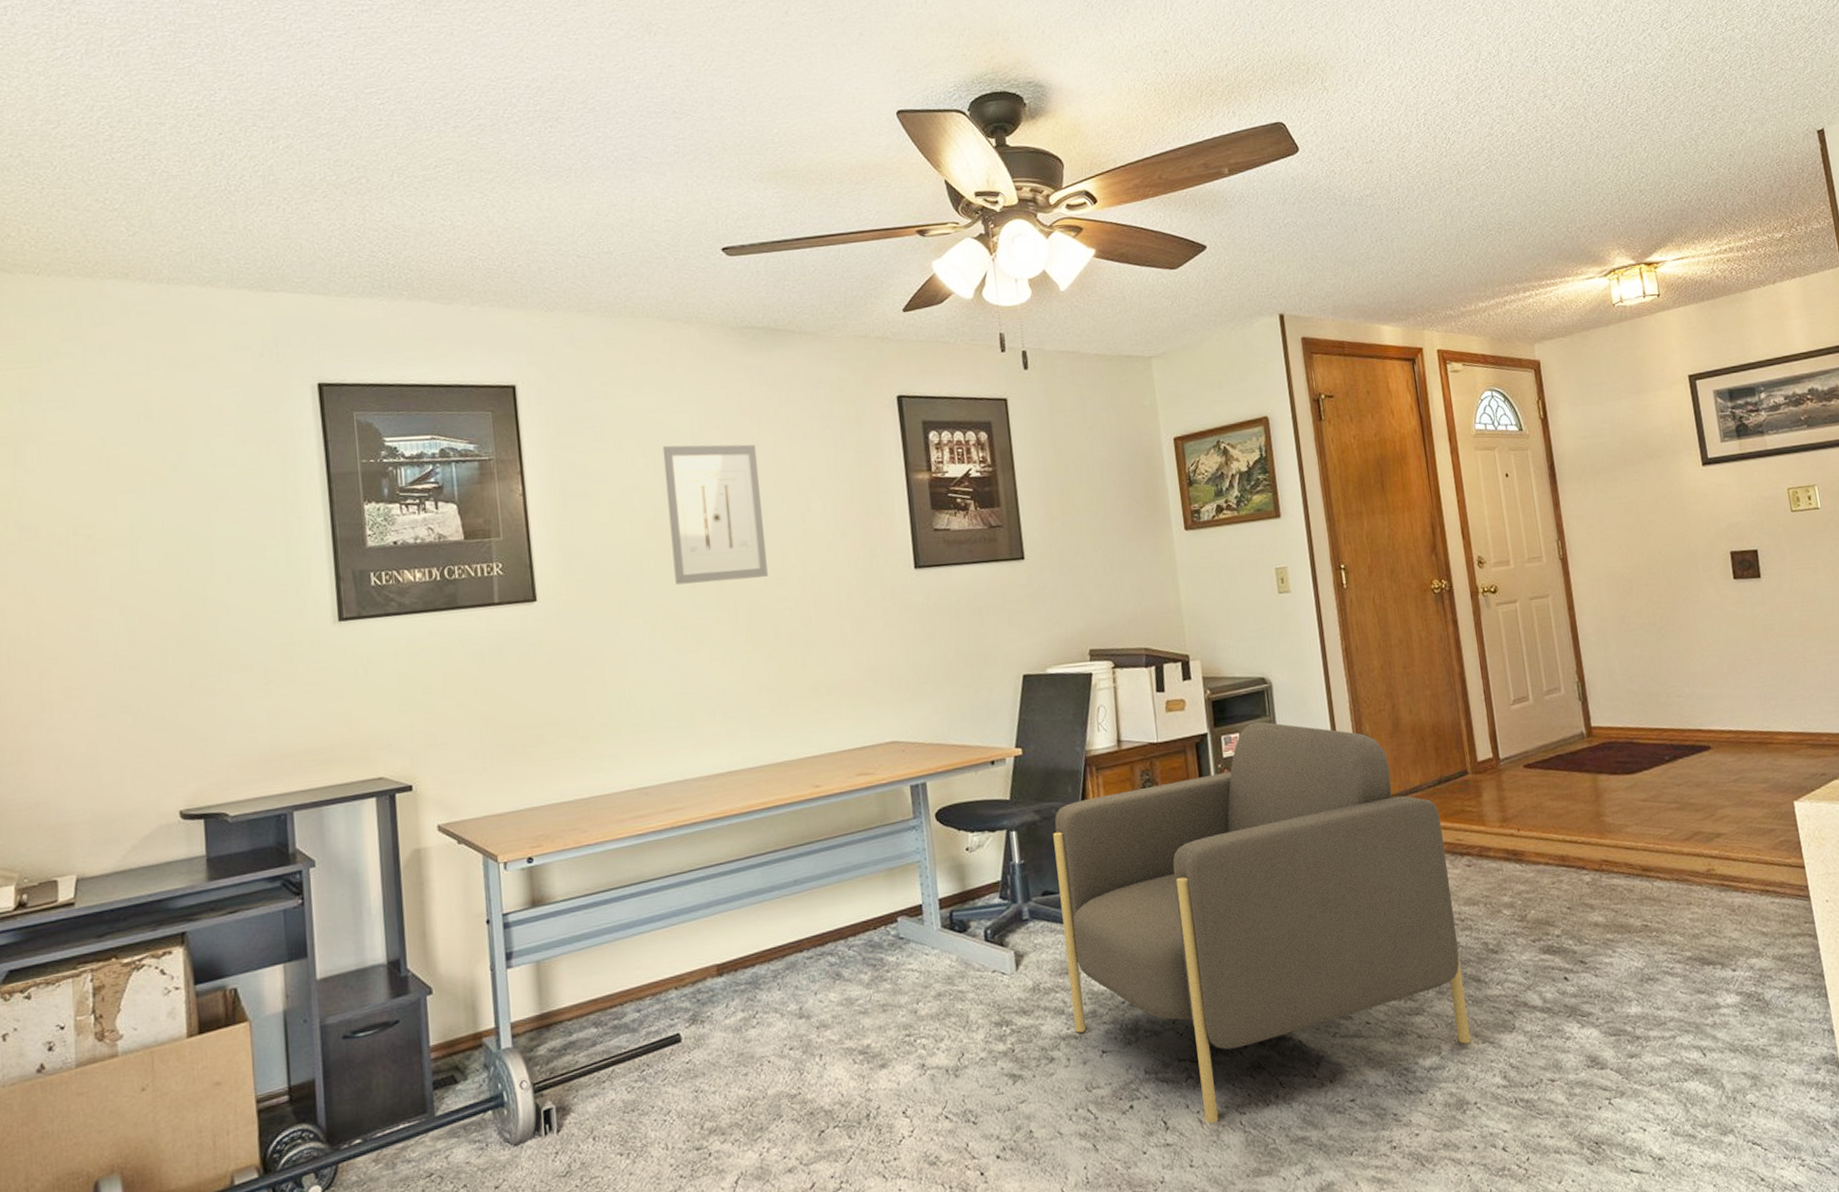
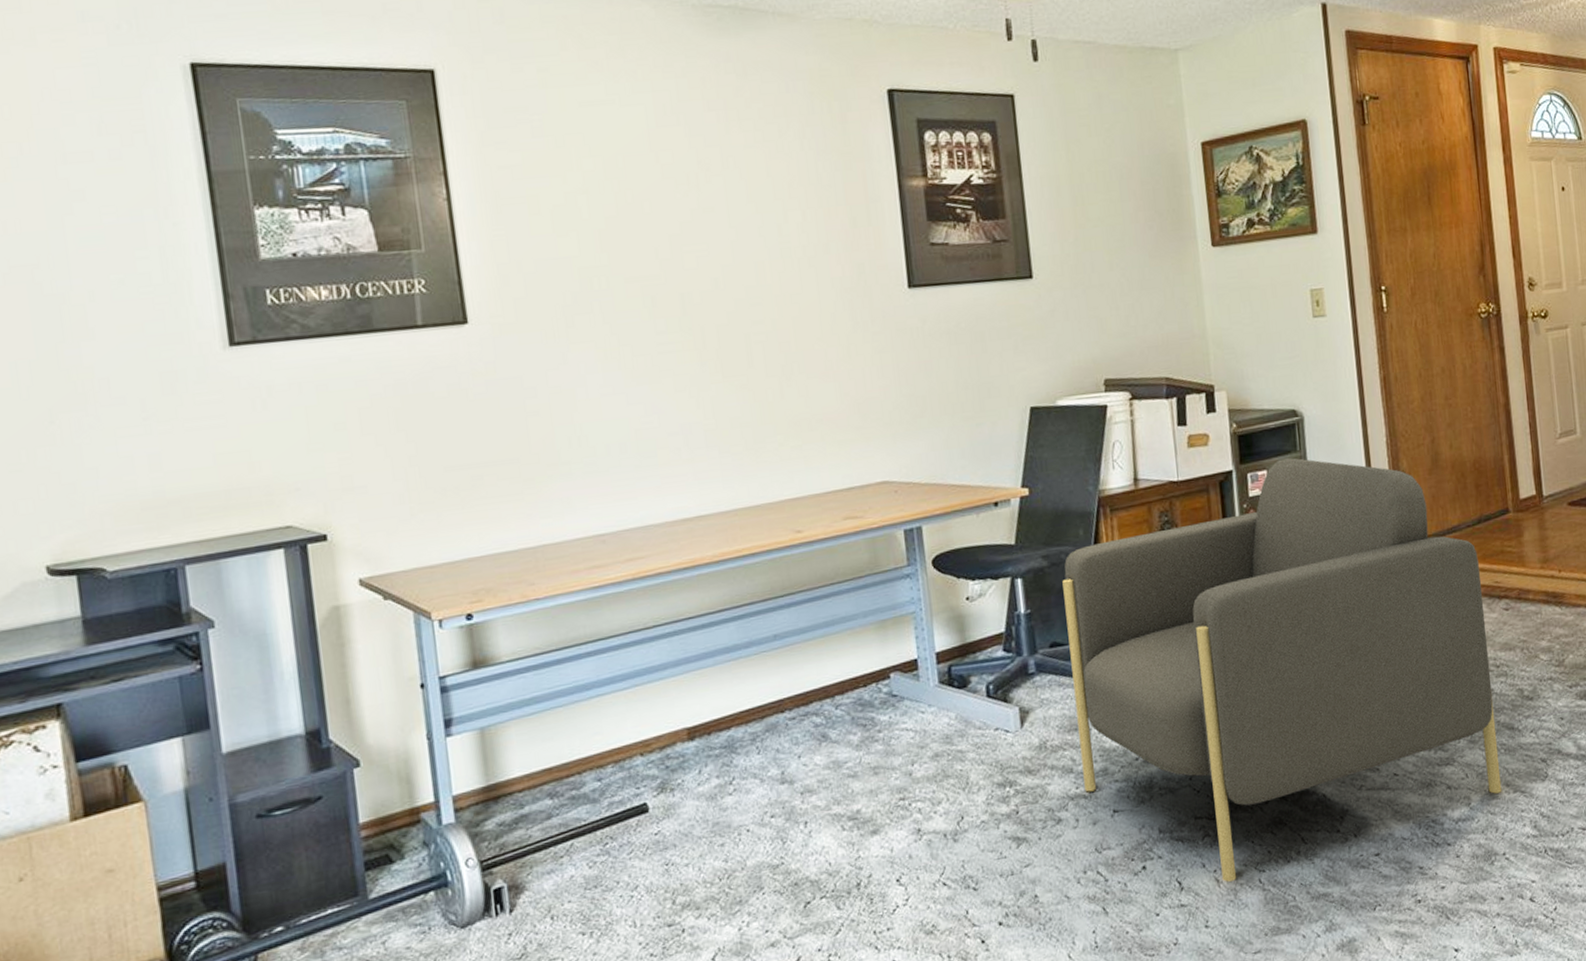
wall art: present [662,444,768,585] -> none [613,143,740,305]

